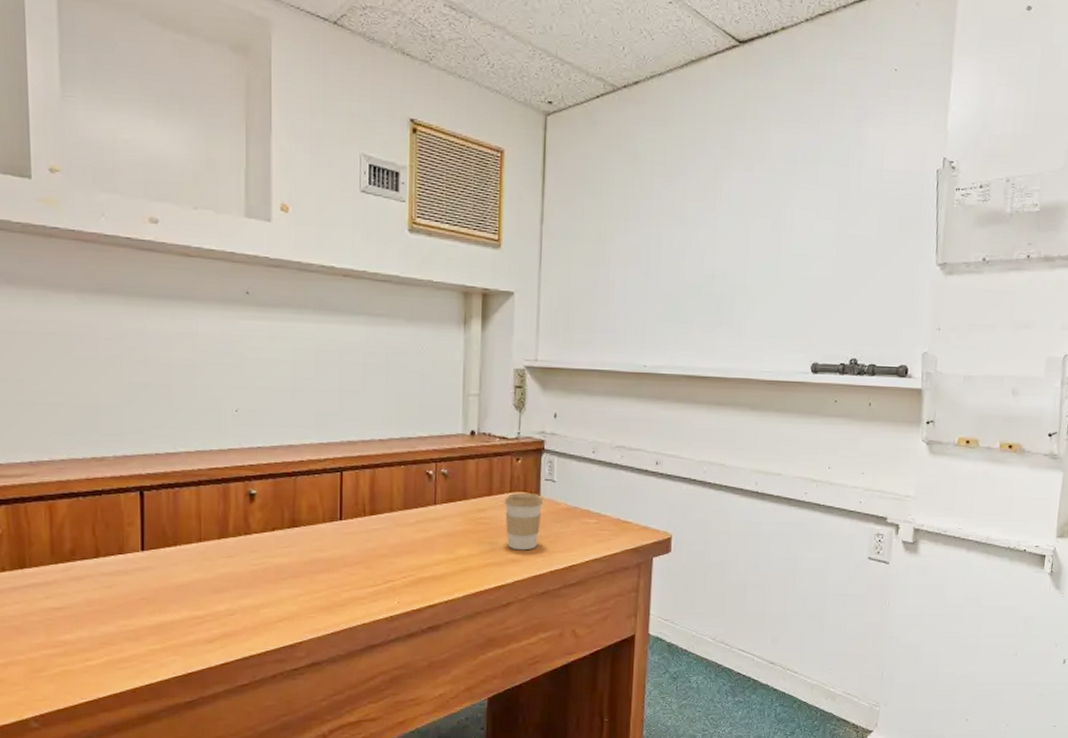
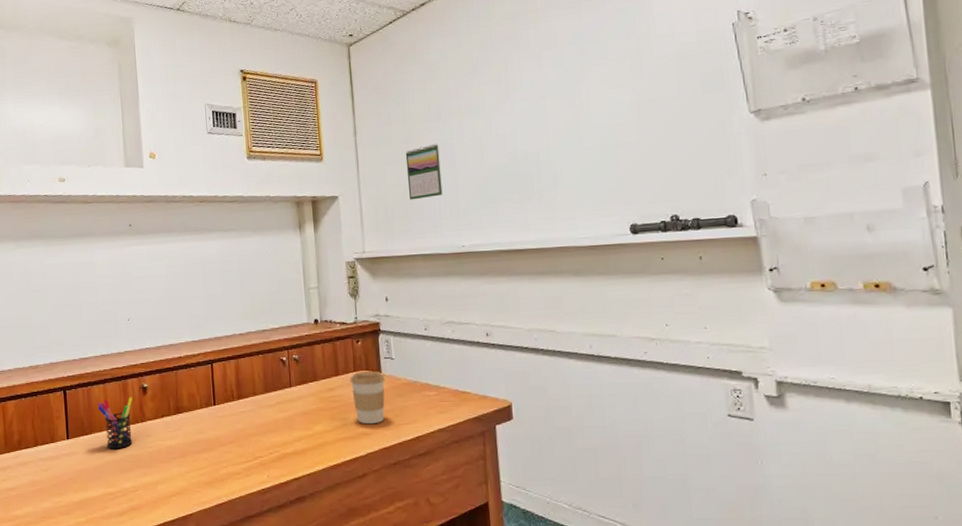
pen holder: none [186,504,235,566] -> present [97,397,133,450]
calendar: none [593,247,633,308] -> present [405,143,443,200]

